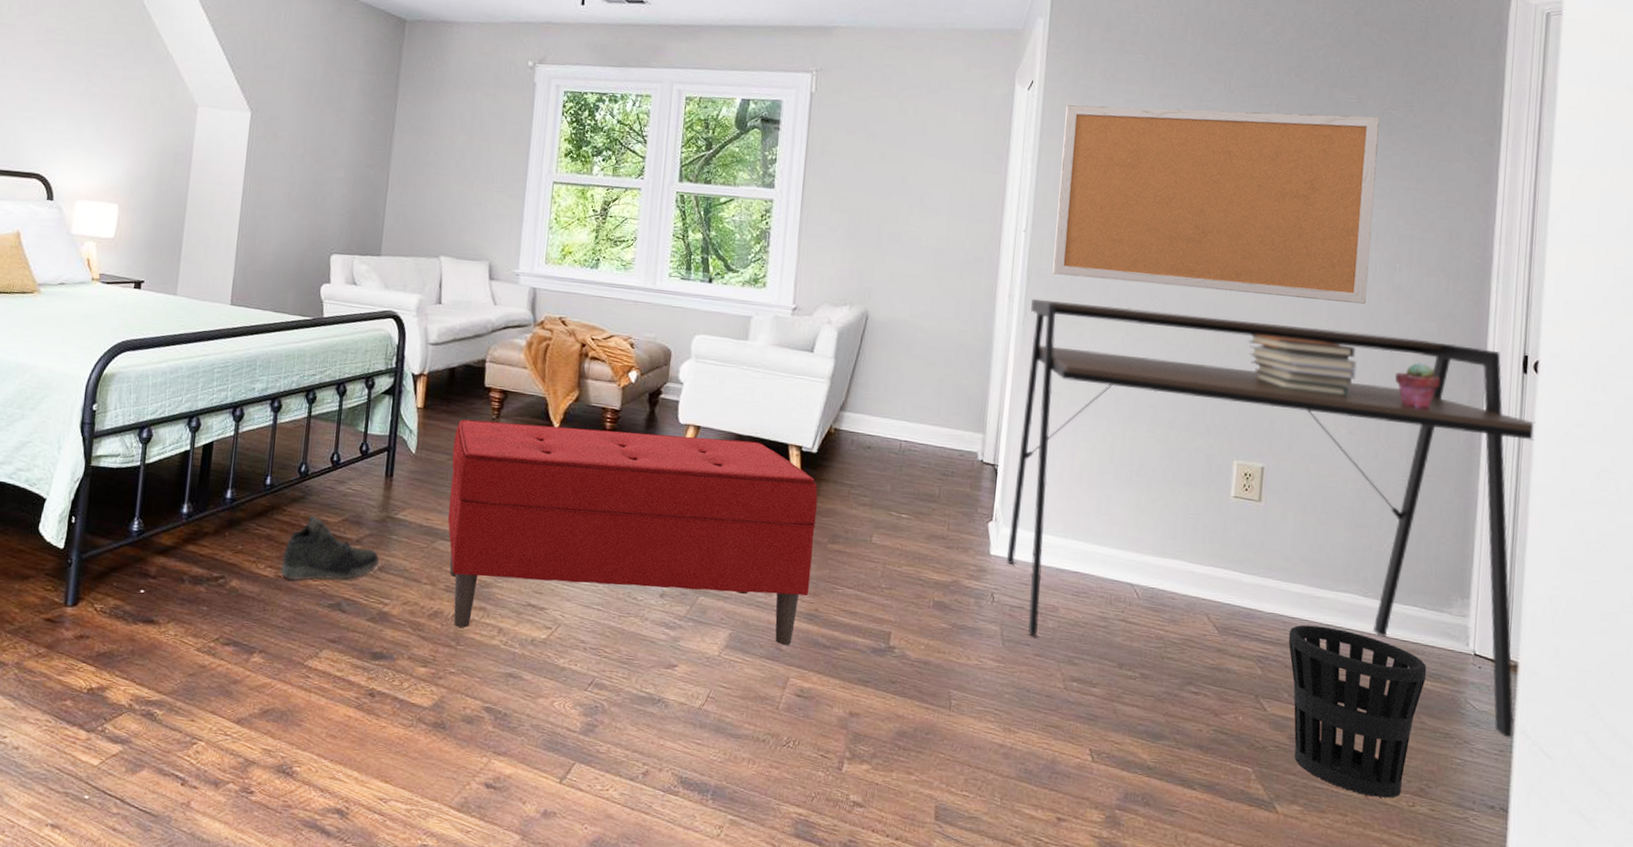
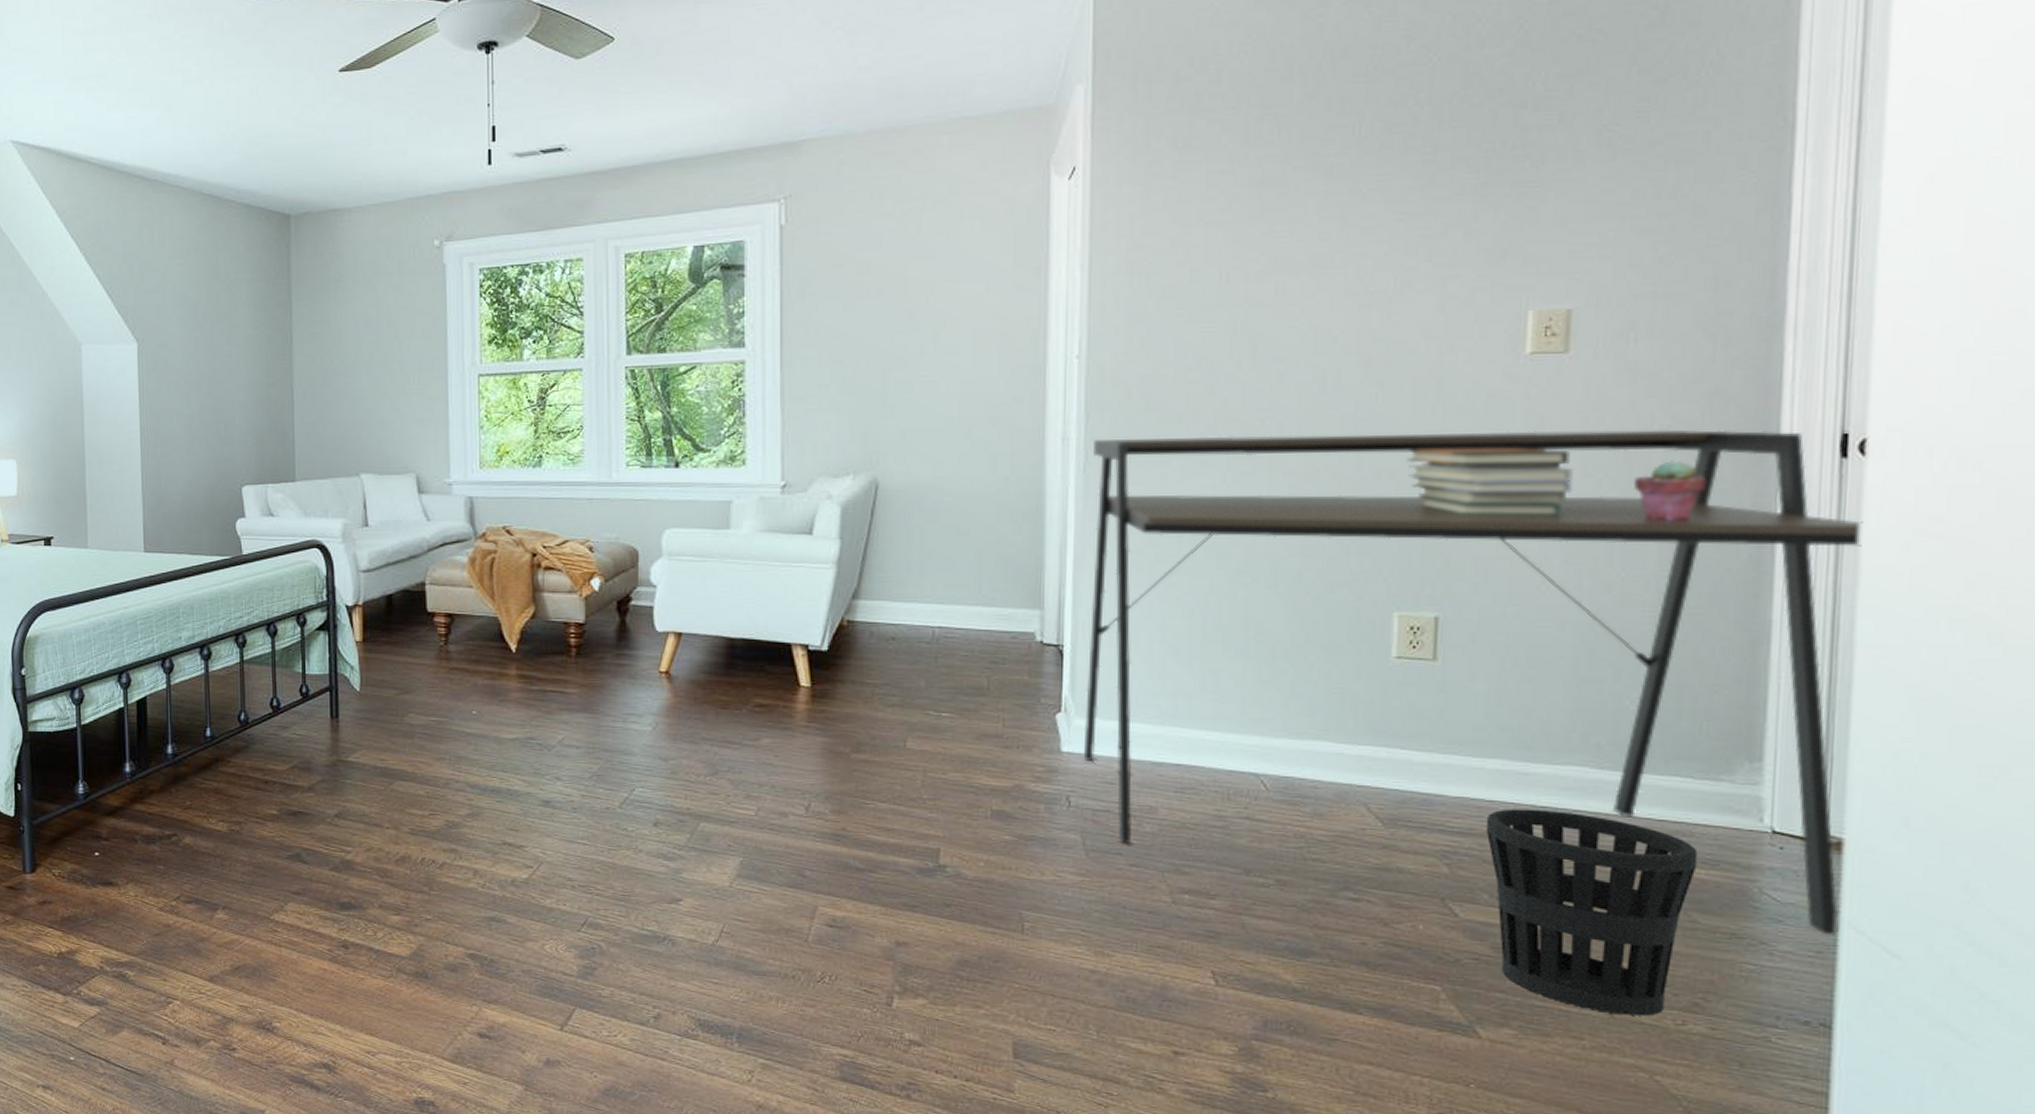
sneaker: present [280,515,380,580] -> none [233,764,336,833]
bench: present [447,419,818,646] -> none [400,644,833,872]
bulletin board: present [1052,105,1380,304] -> none [1120,139,1595,406]

